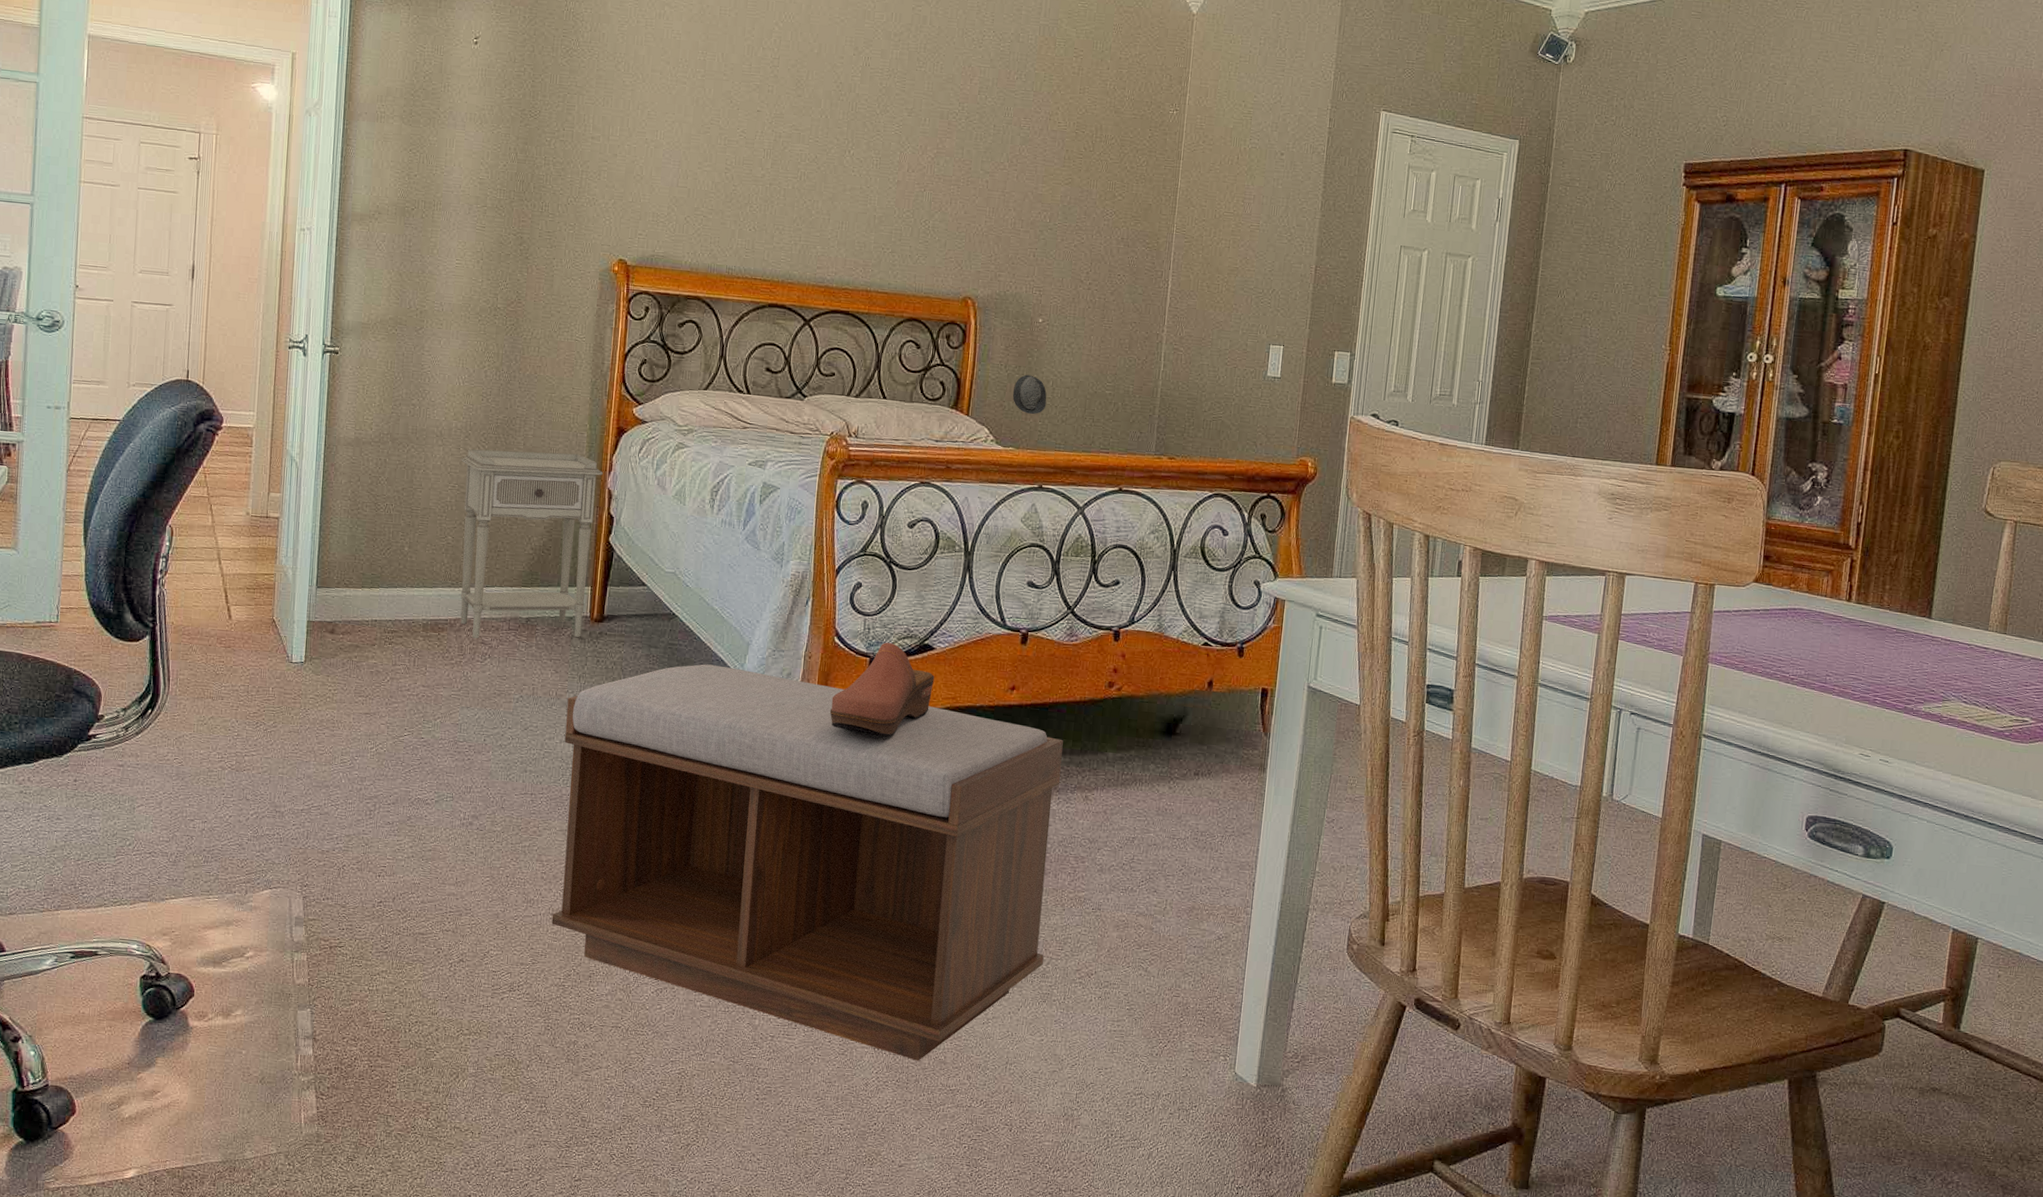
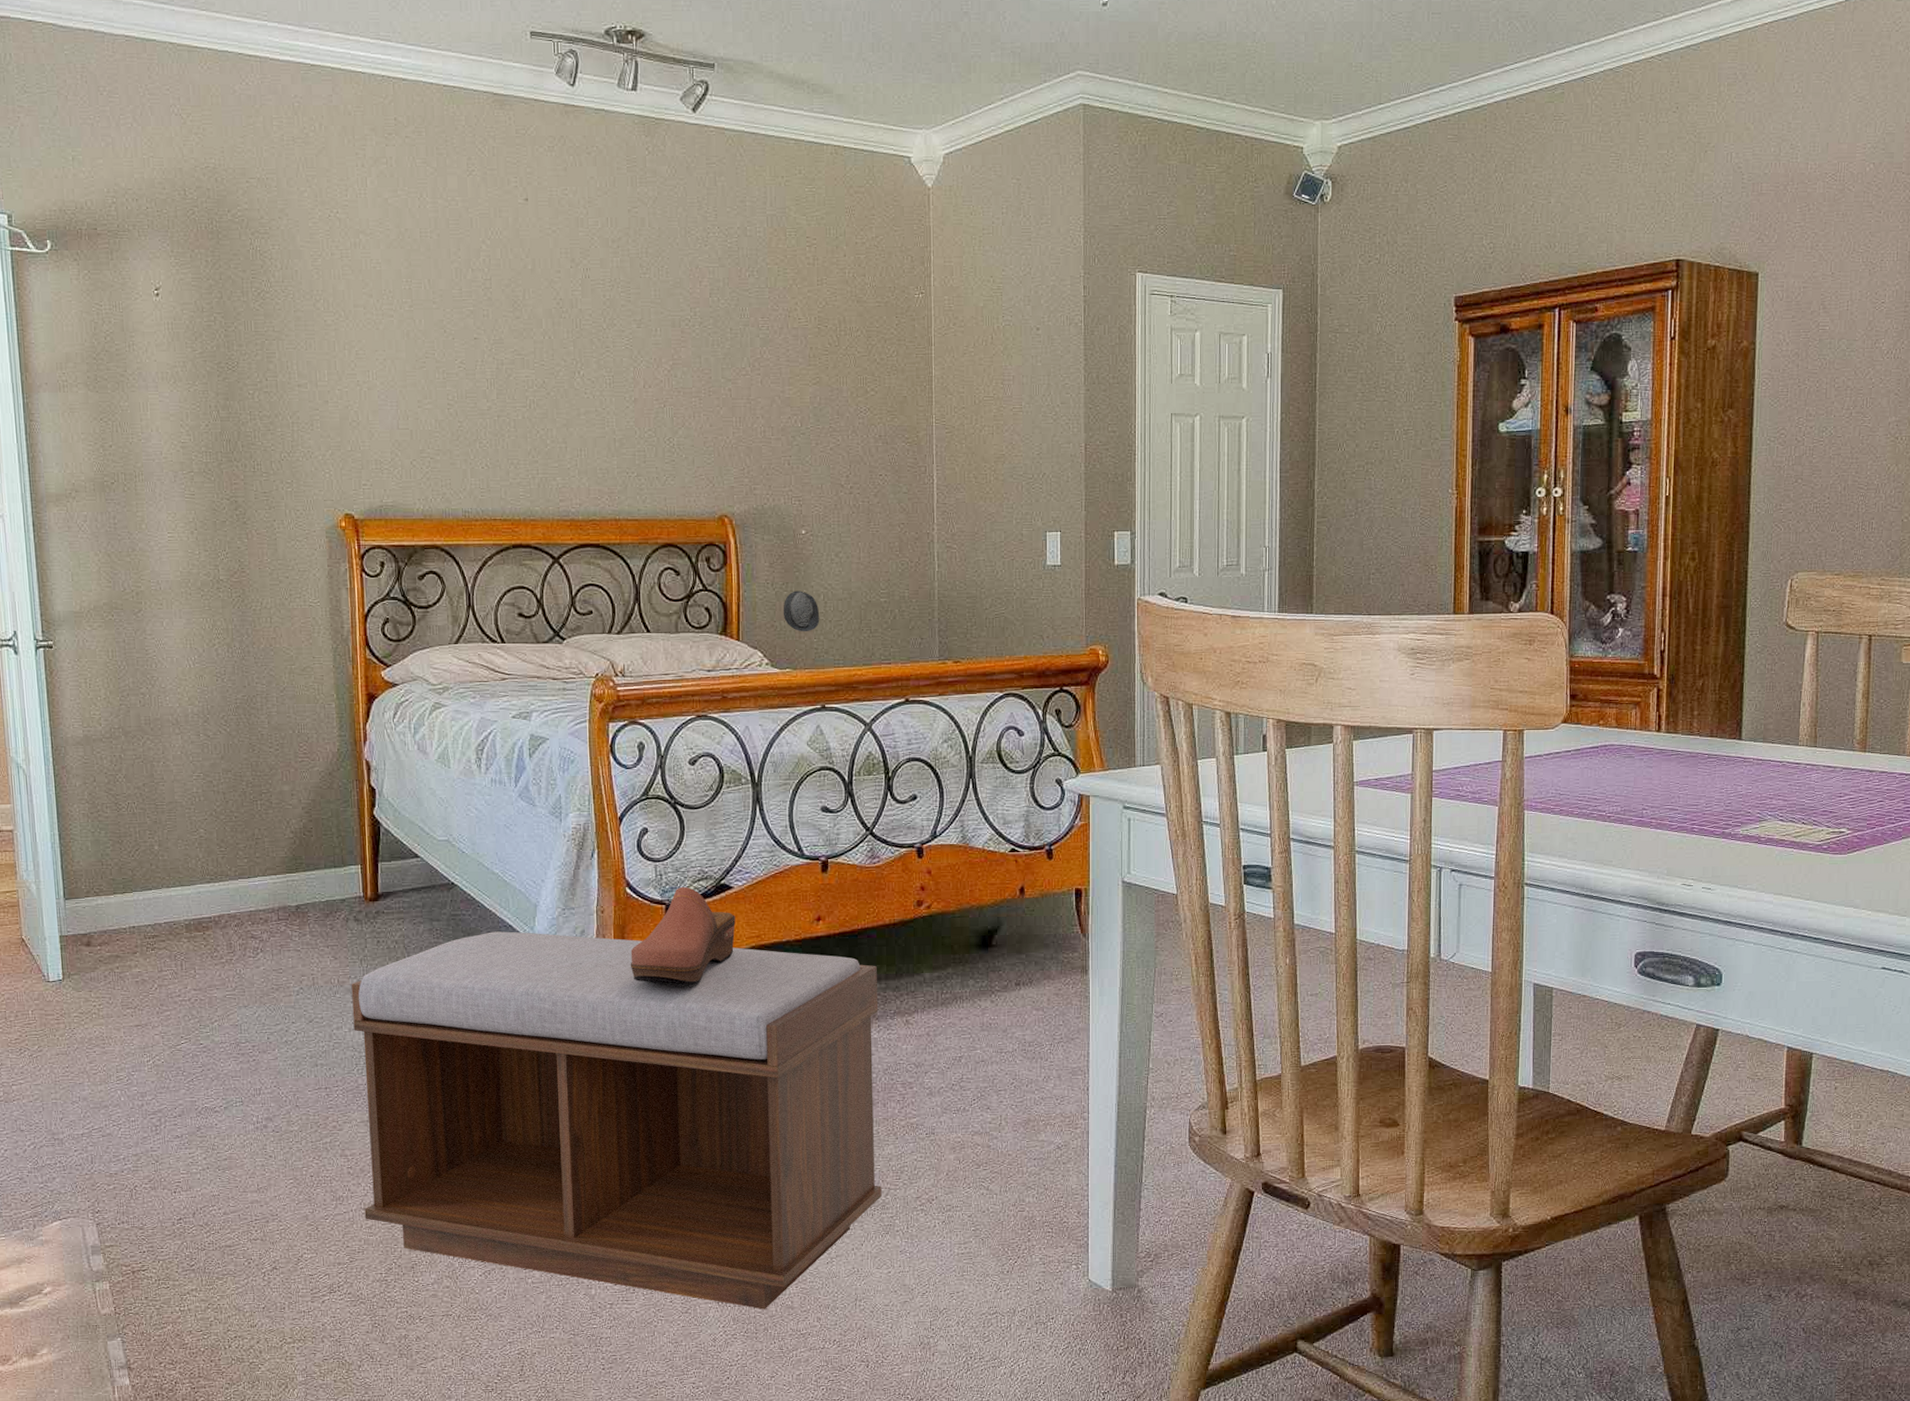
nightstand: present [460,449,603,638] -> none [202,726,358,933]

